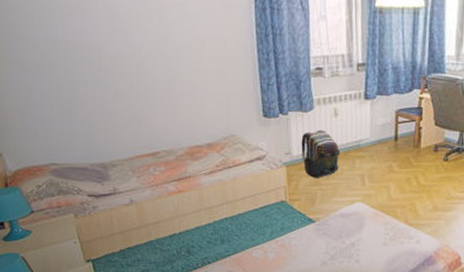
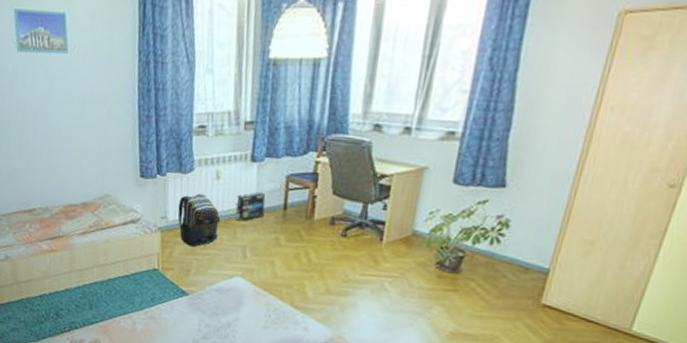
box: none [353,126,379,153] -> present [235,191,266,221]

